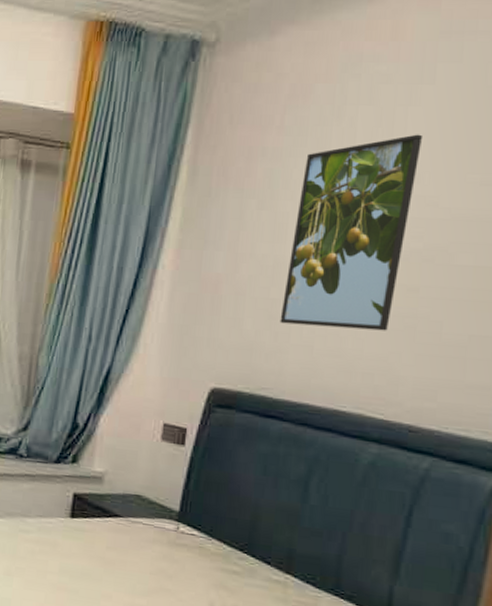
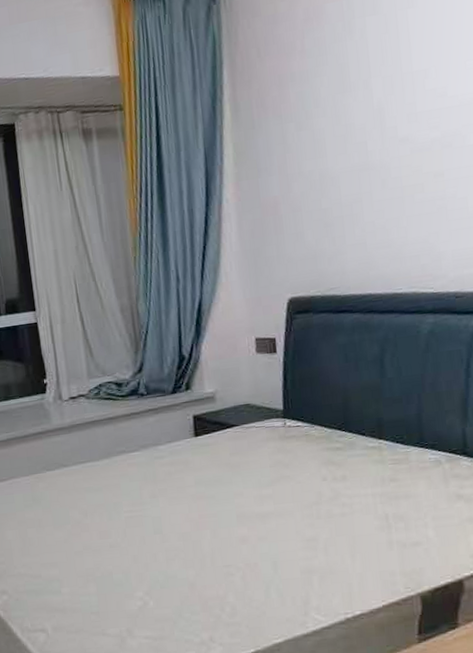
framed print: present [279,134,424,331] -> none [329,33,425,229]

